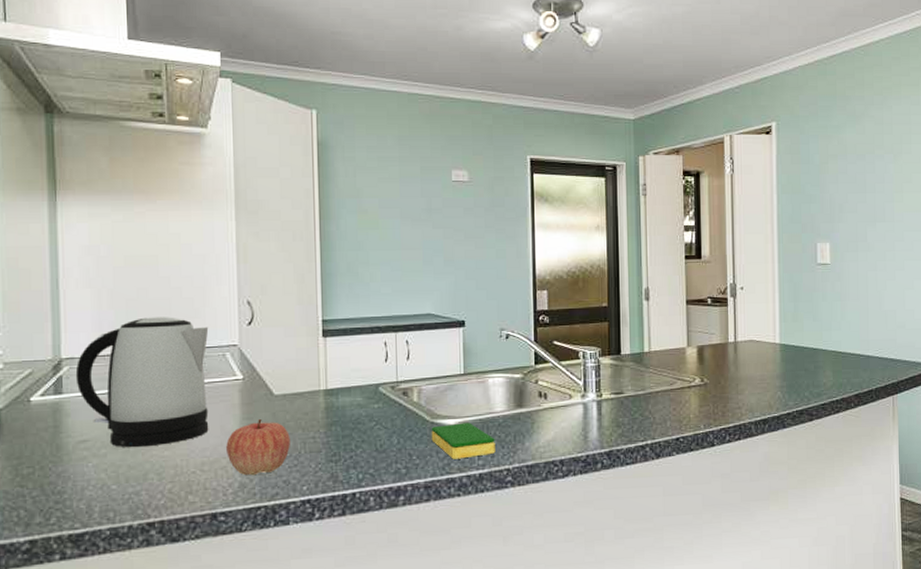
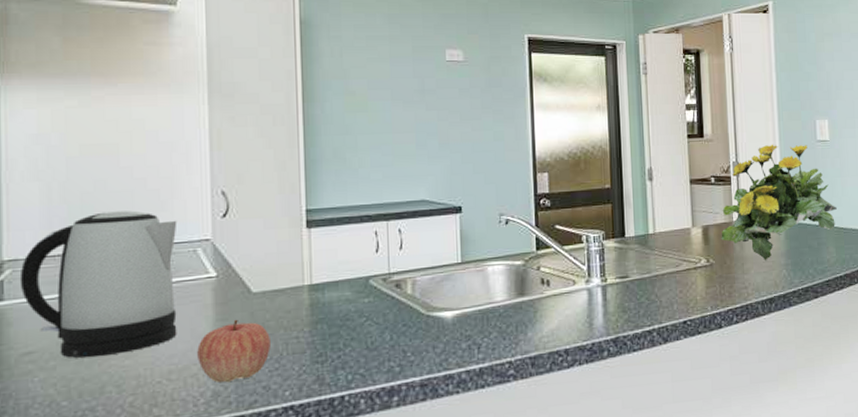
dish sponge: present [431,422,495,459] -> none [427,314,496,354]
flowering plant: none [716,266,835,382] -> present [721,144,837,260]

